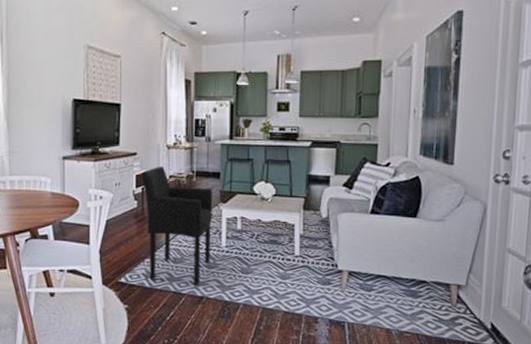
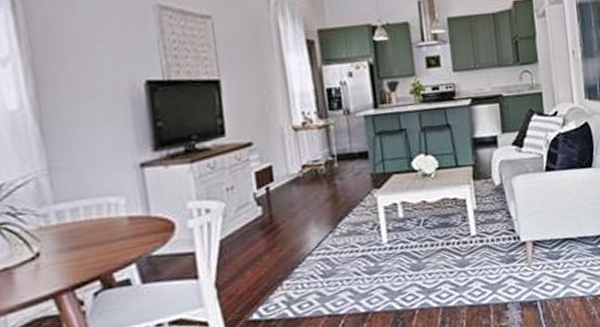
armchair: present [141,166,213,285] -> none [262,154,371,306]

